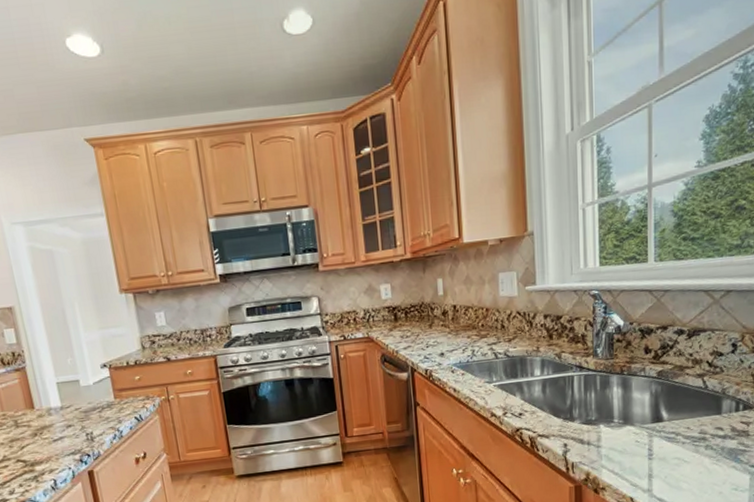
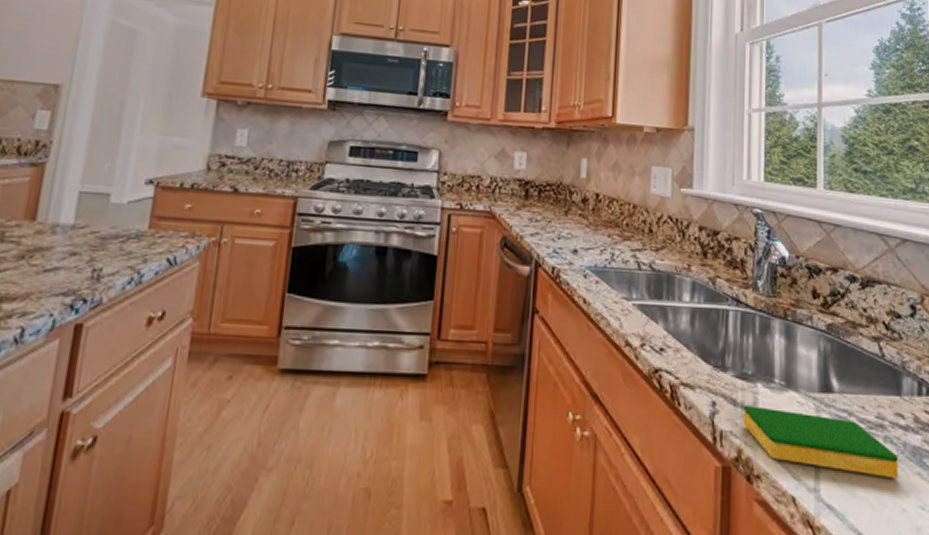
dish sponge: none [590,438,717,475] -> present [744,404,899,479]

